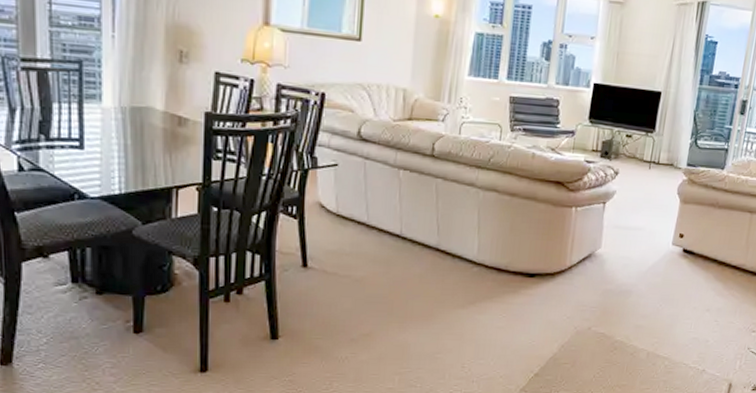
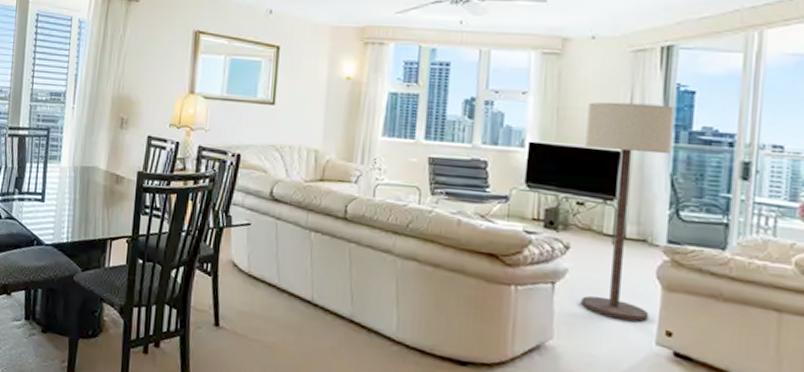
floor lamp: none [623,48,702,228] -> present [581,101,675,322]

